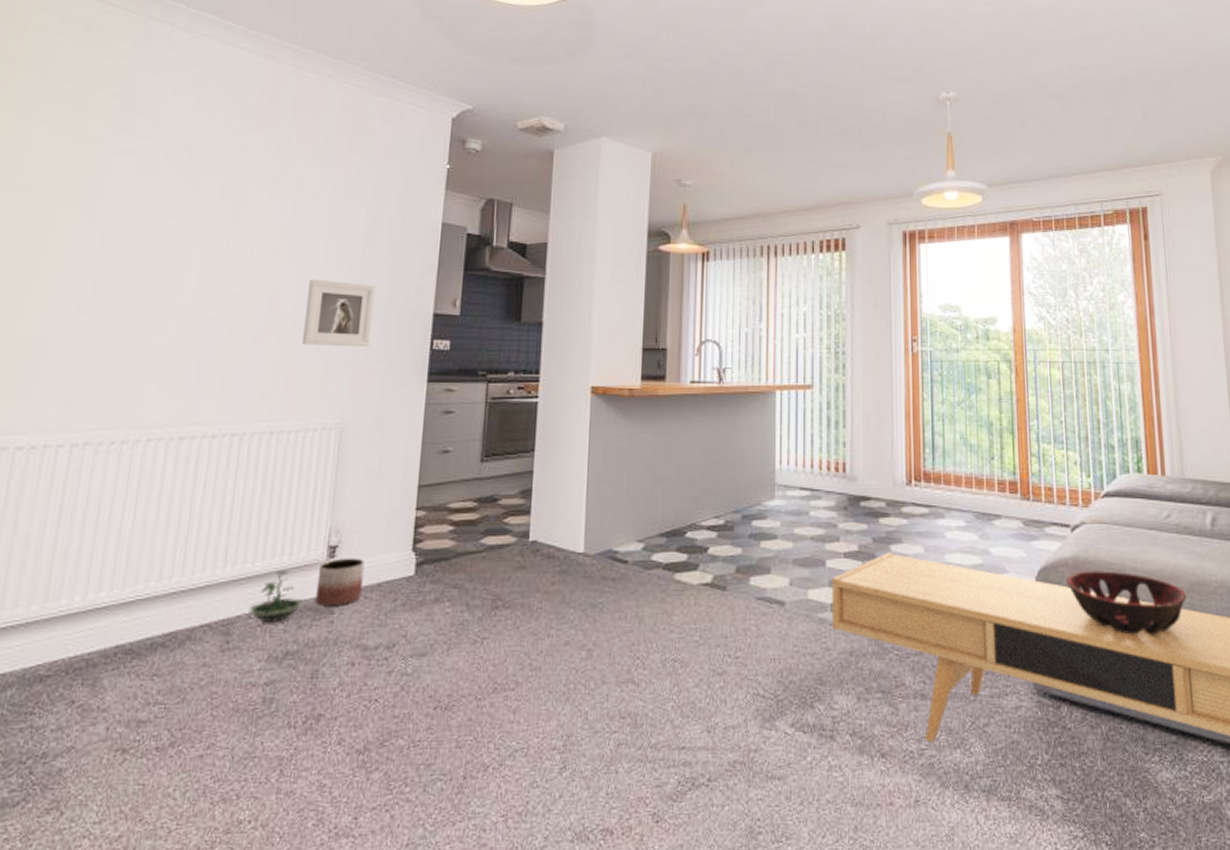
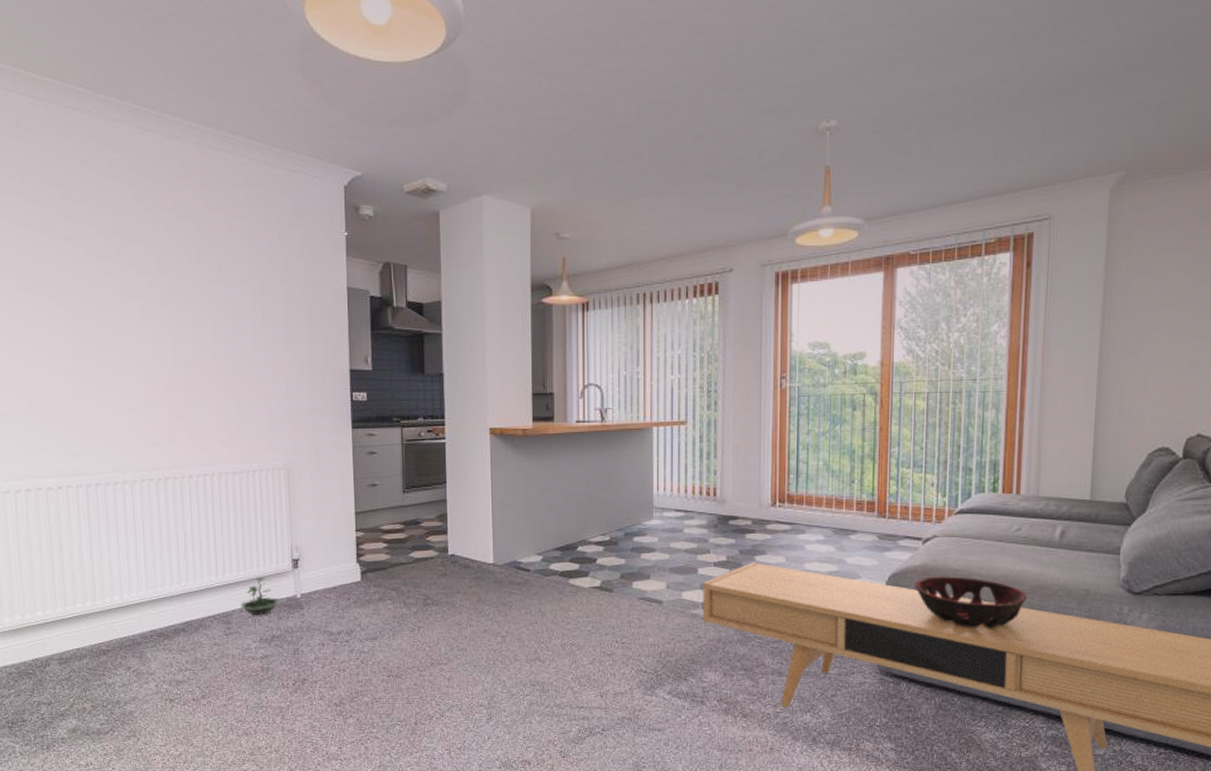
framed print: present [302,279,375,346] -> none [243,343,301,401]
planter: present [315,557,365,606] -> none [287,568,323,603]

